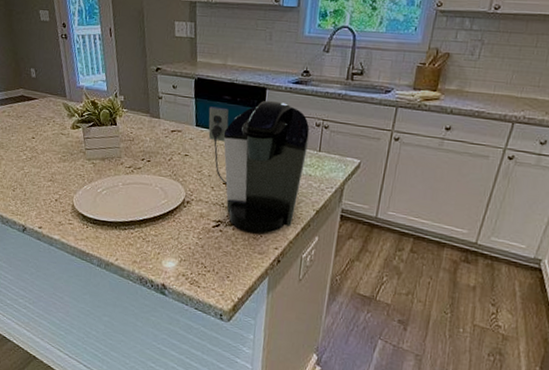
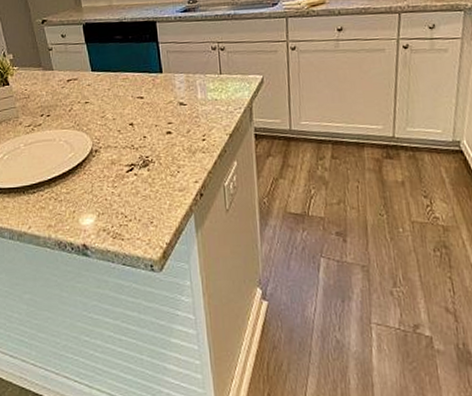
coffee maker: present [208,101,310,233] -> none [102,32,209,170]

